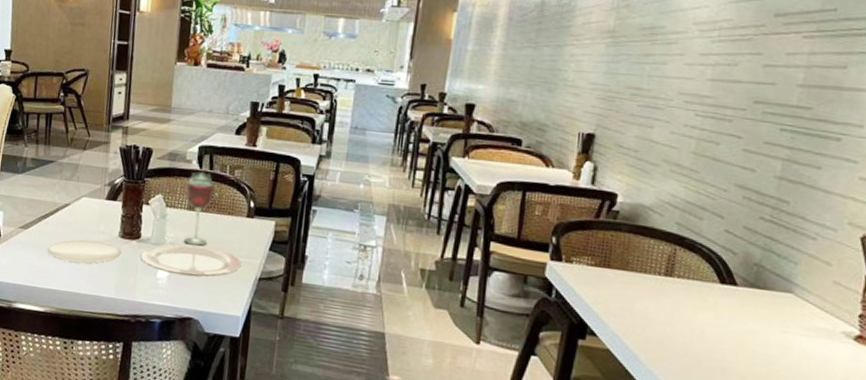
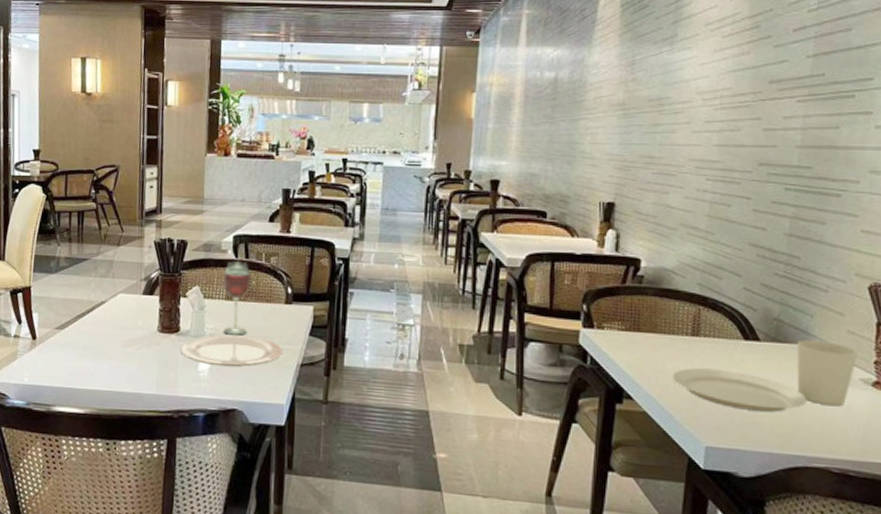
plate: present [47,239,122,264] -> none [85,336,162,361]
plate: none [639,308,782,359] -> present [672,368,807,412]
dixie cup: none [771,287,843,358] -> present [797,340,858,406]

